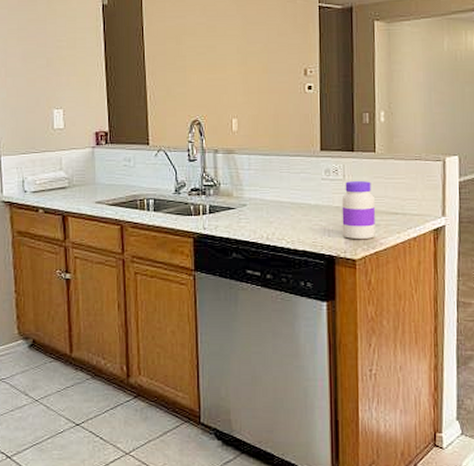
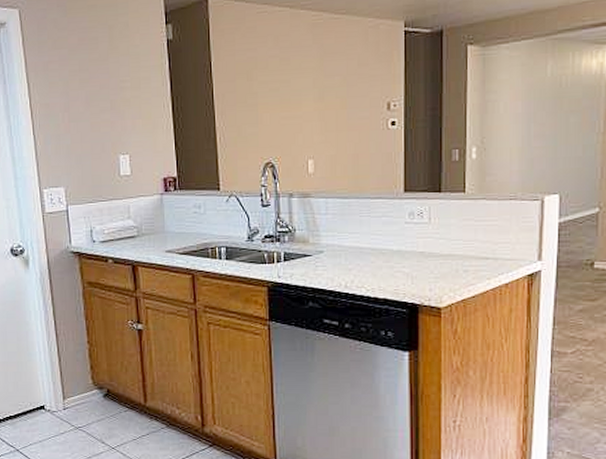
jar: present [341,181,375,240] -> none [426,224,463,287]

